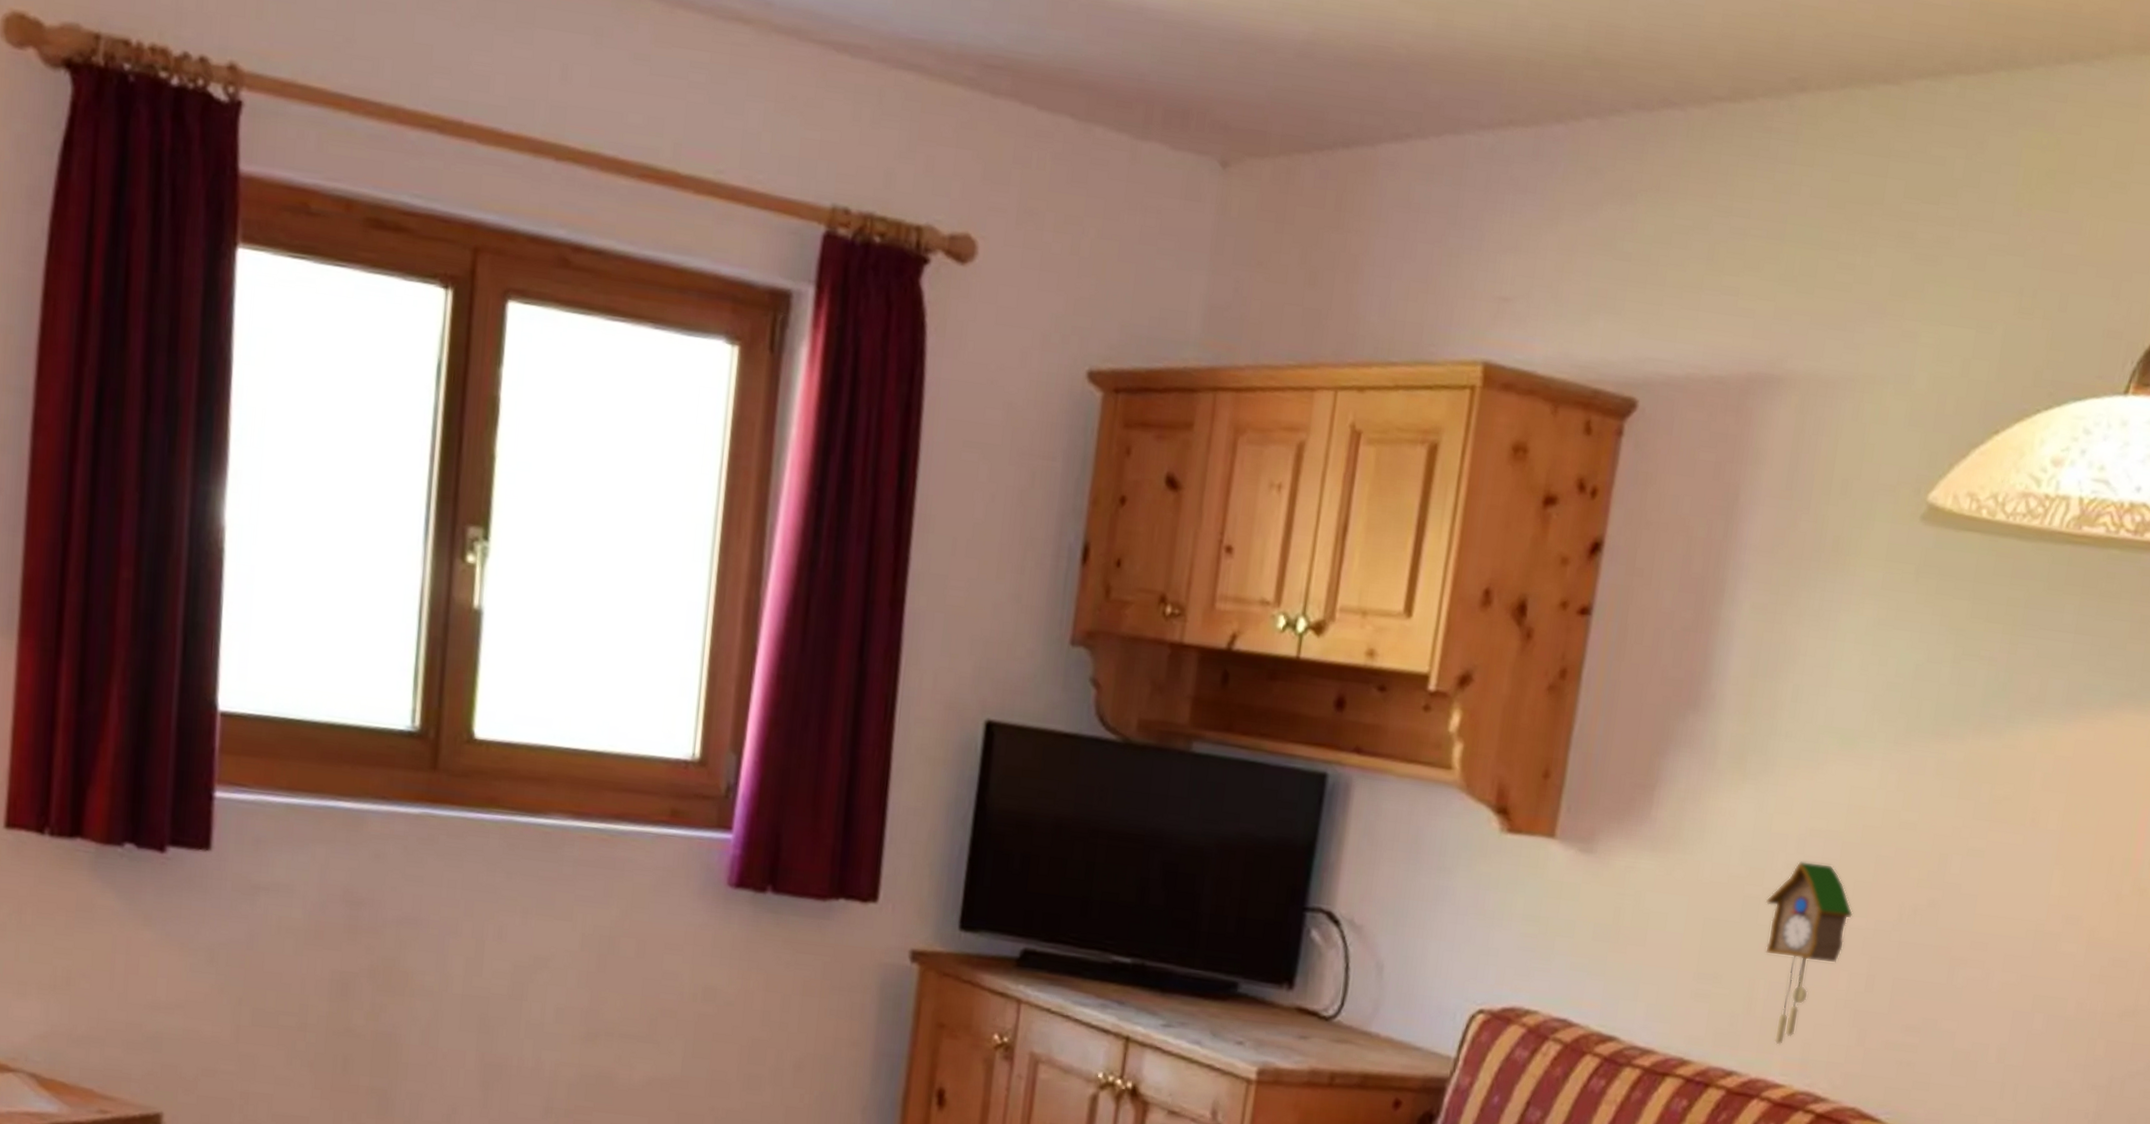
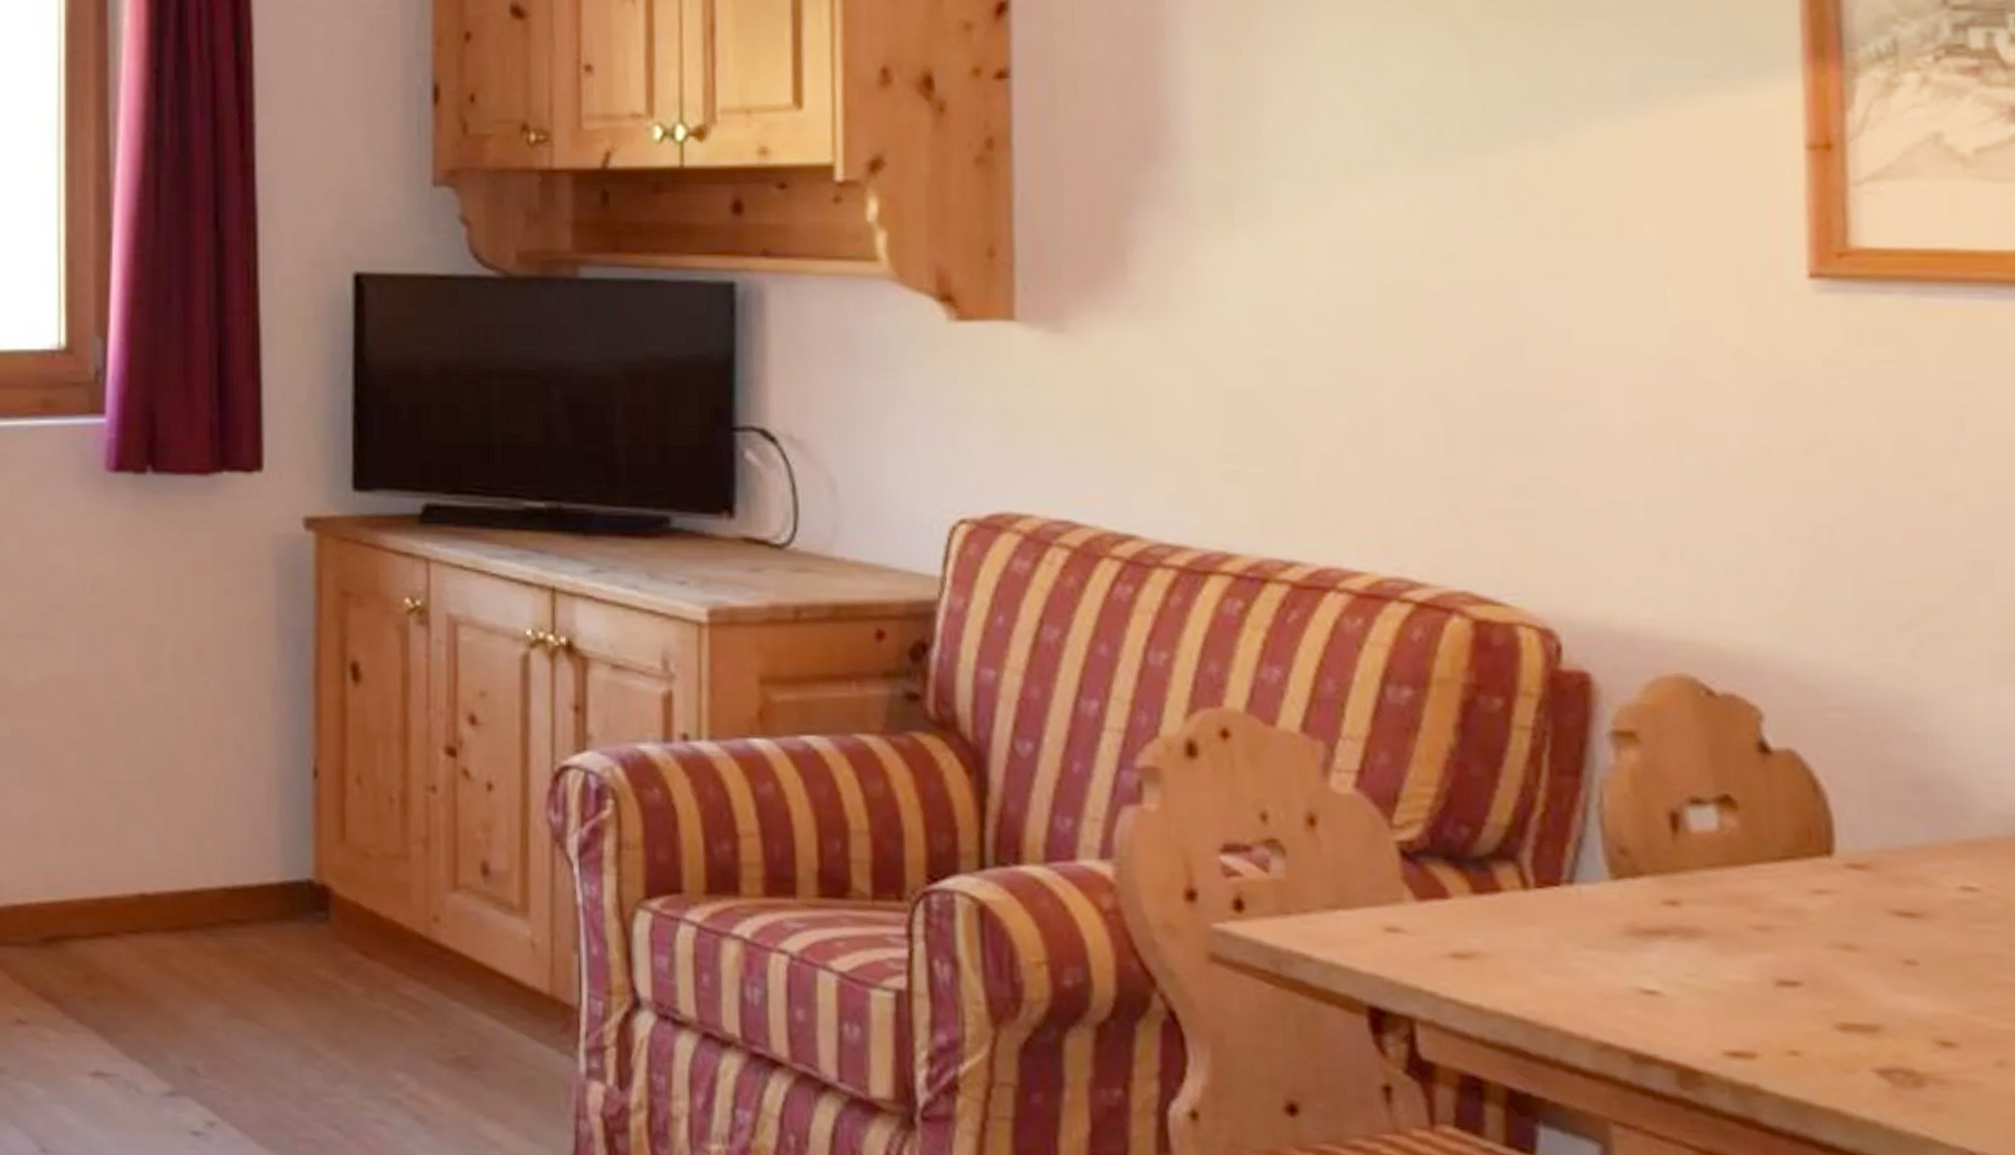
cuckoo clock: present [1765,860,1853,1045] -> none [1293,311,1409,526]

